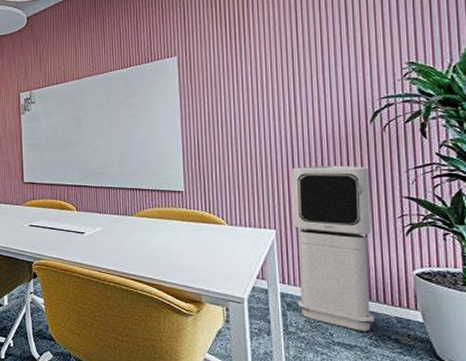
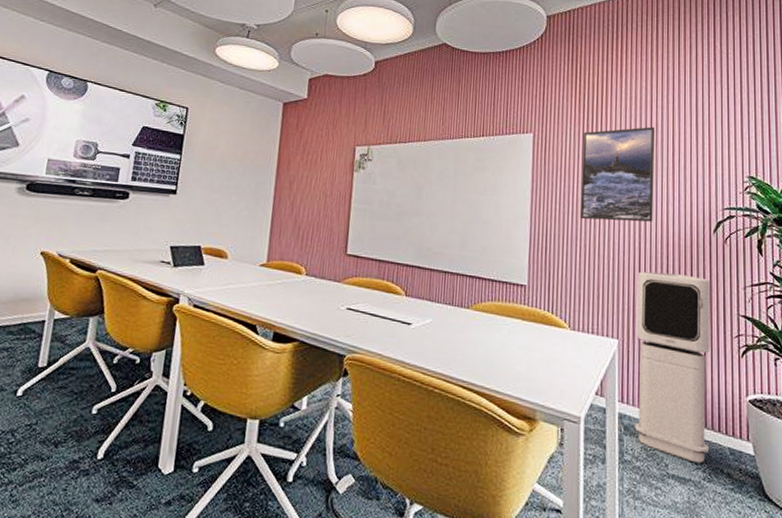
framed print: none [226,30,304,127] -> present [579,126,655,222]

